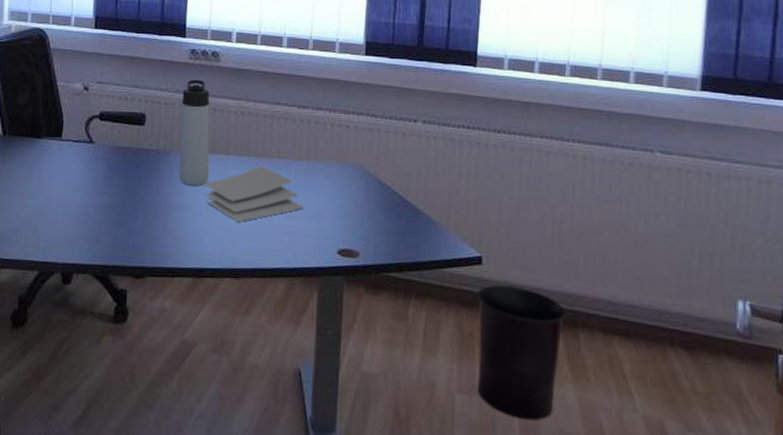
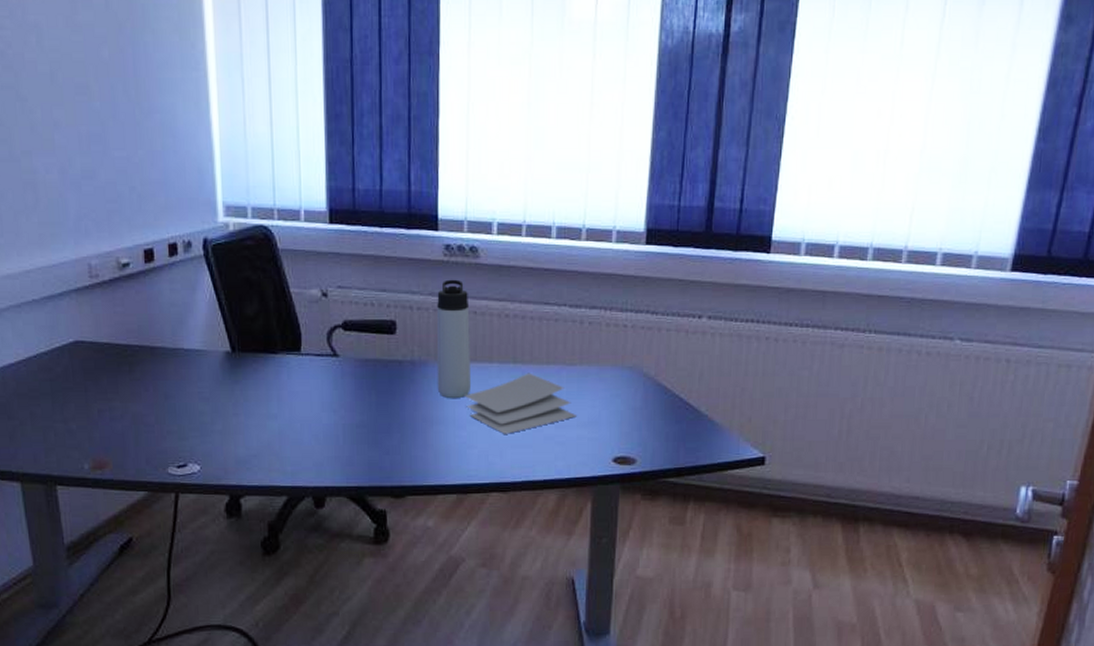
waste bin: present [477,285,567,420] -> none [754,485,848,611]

